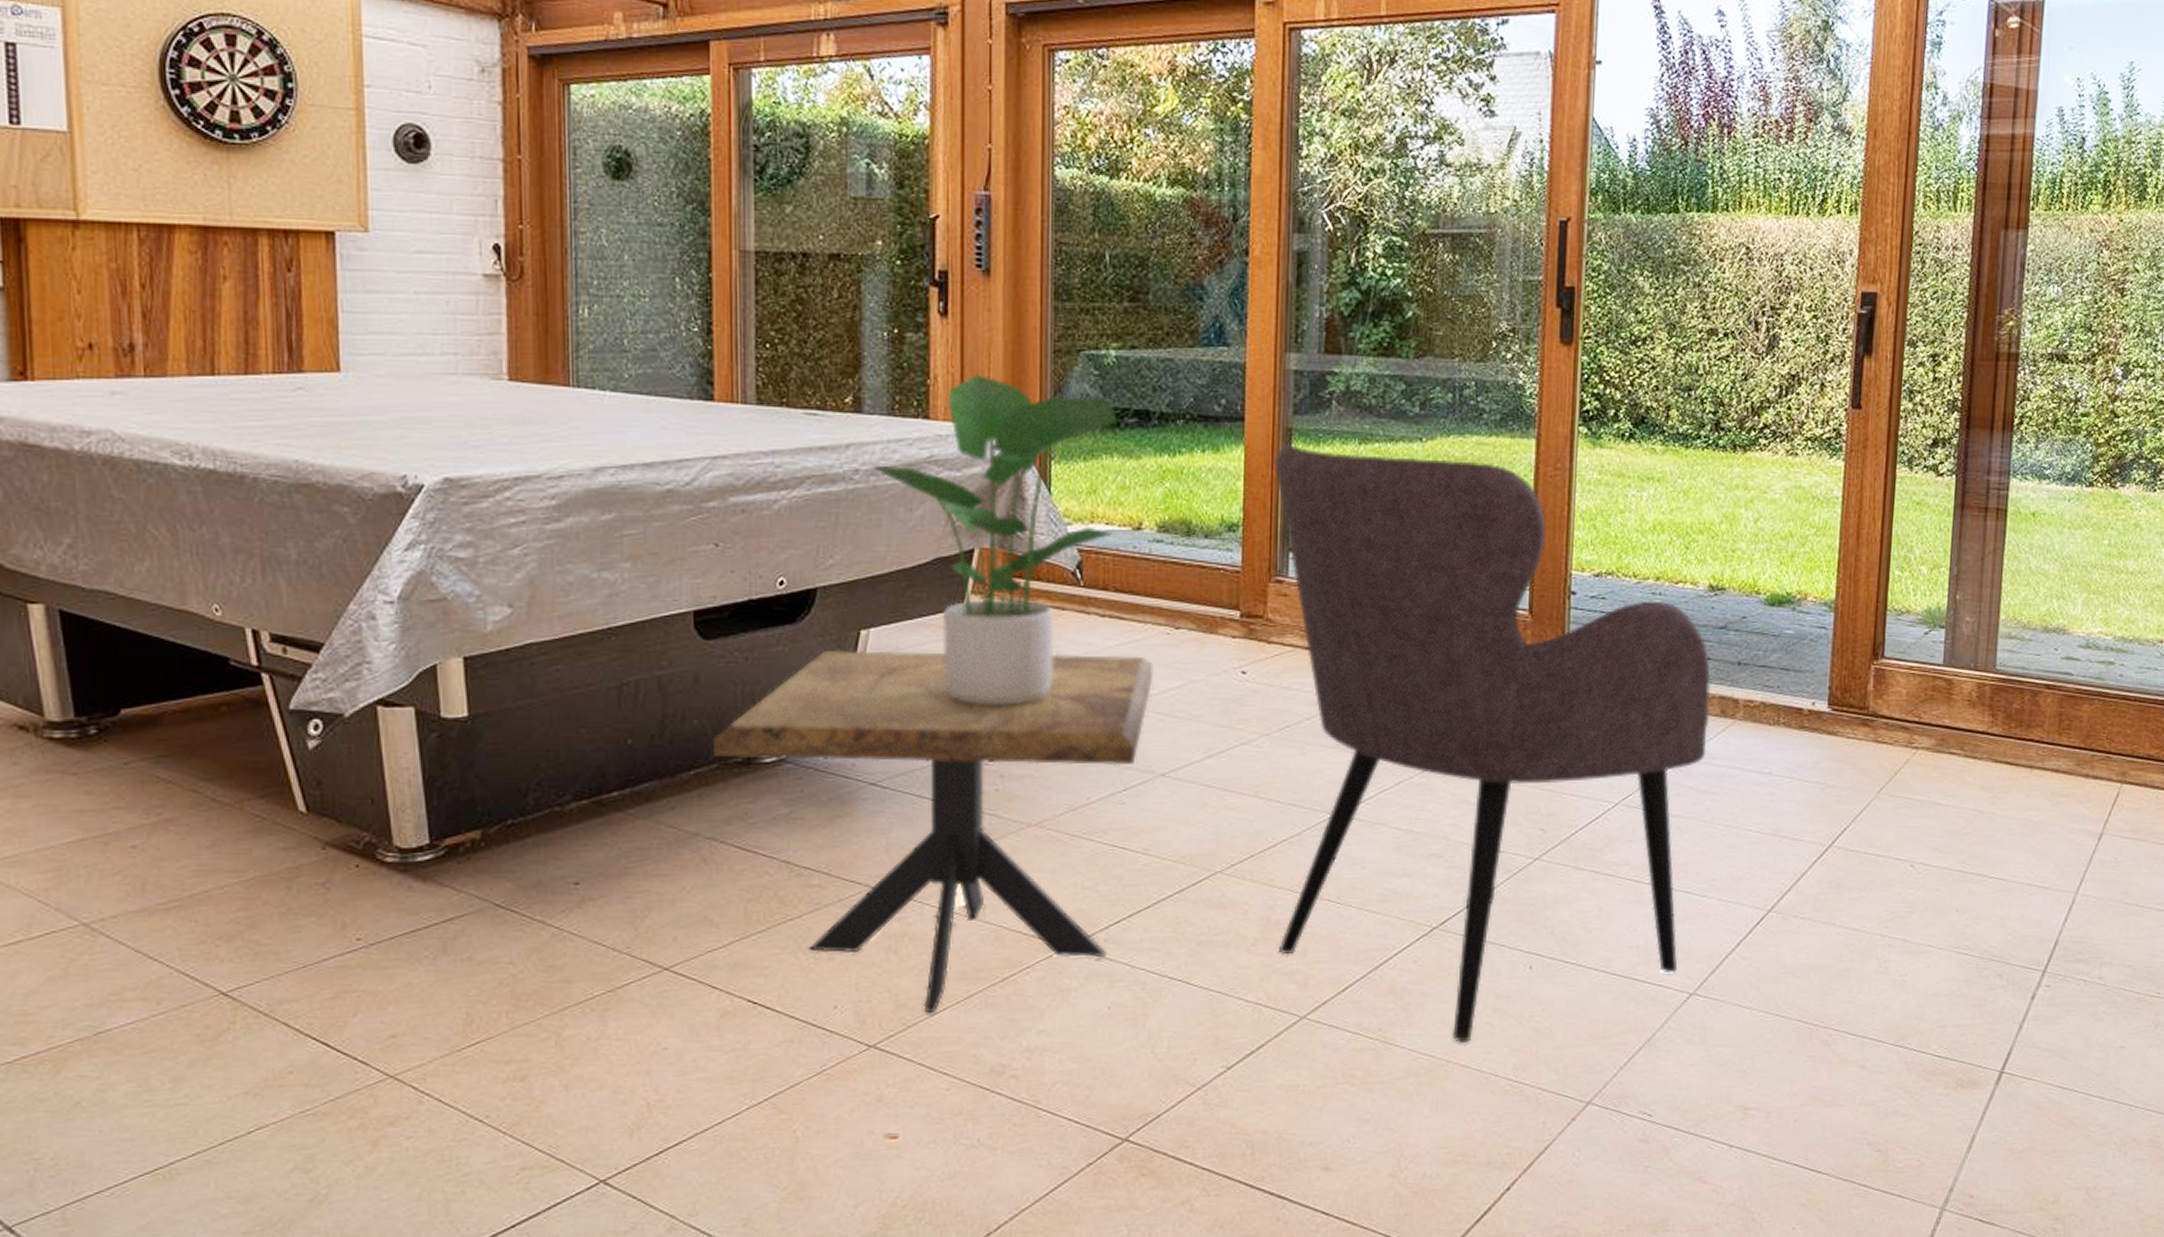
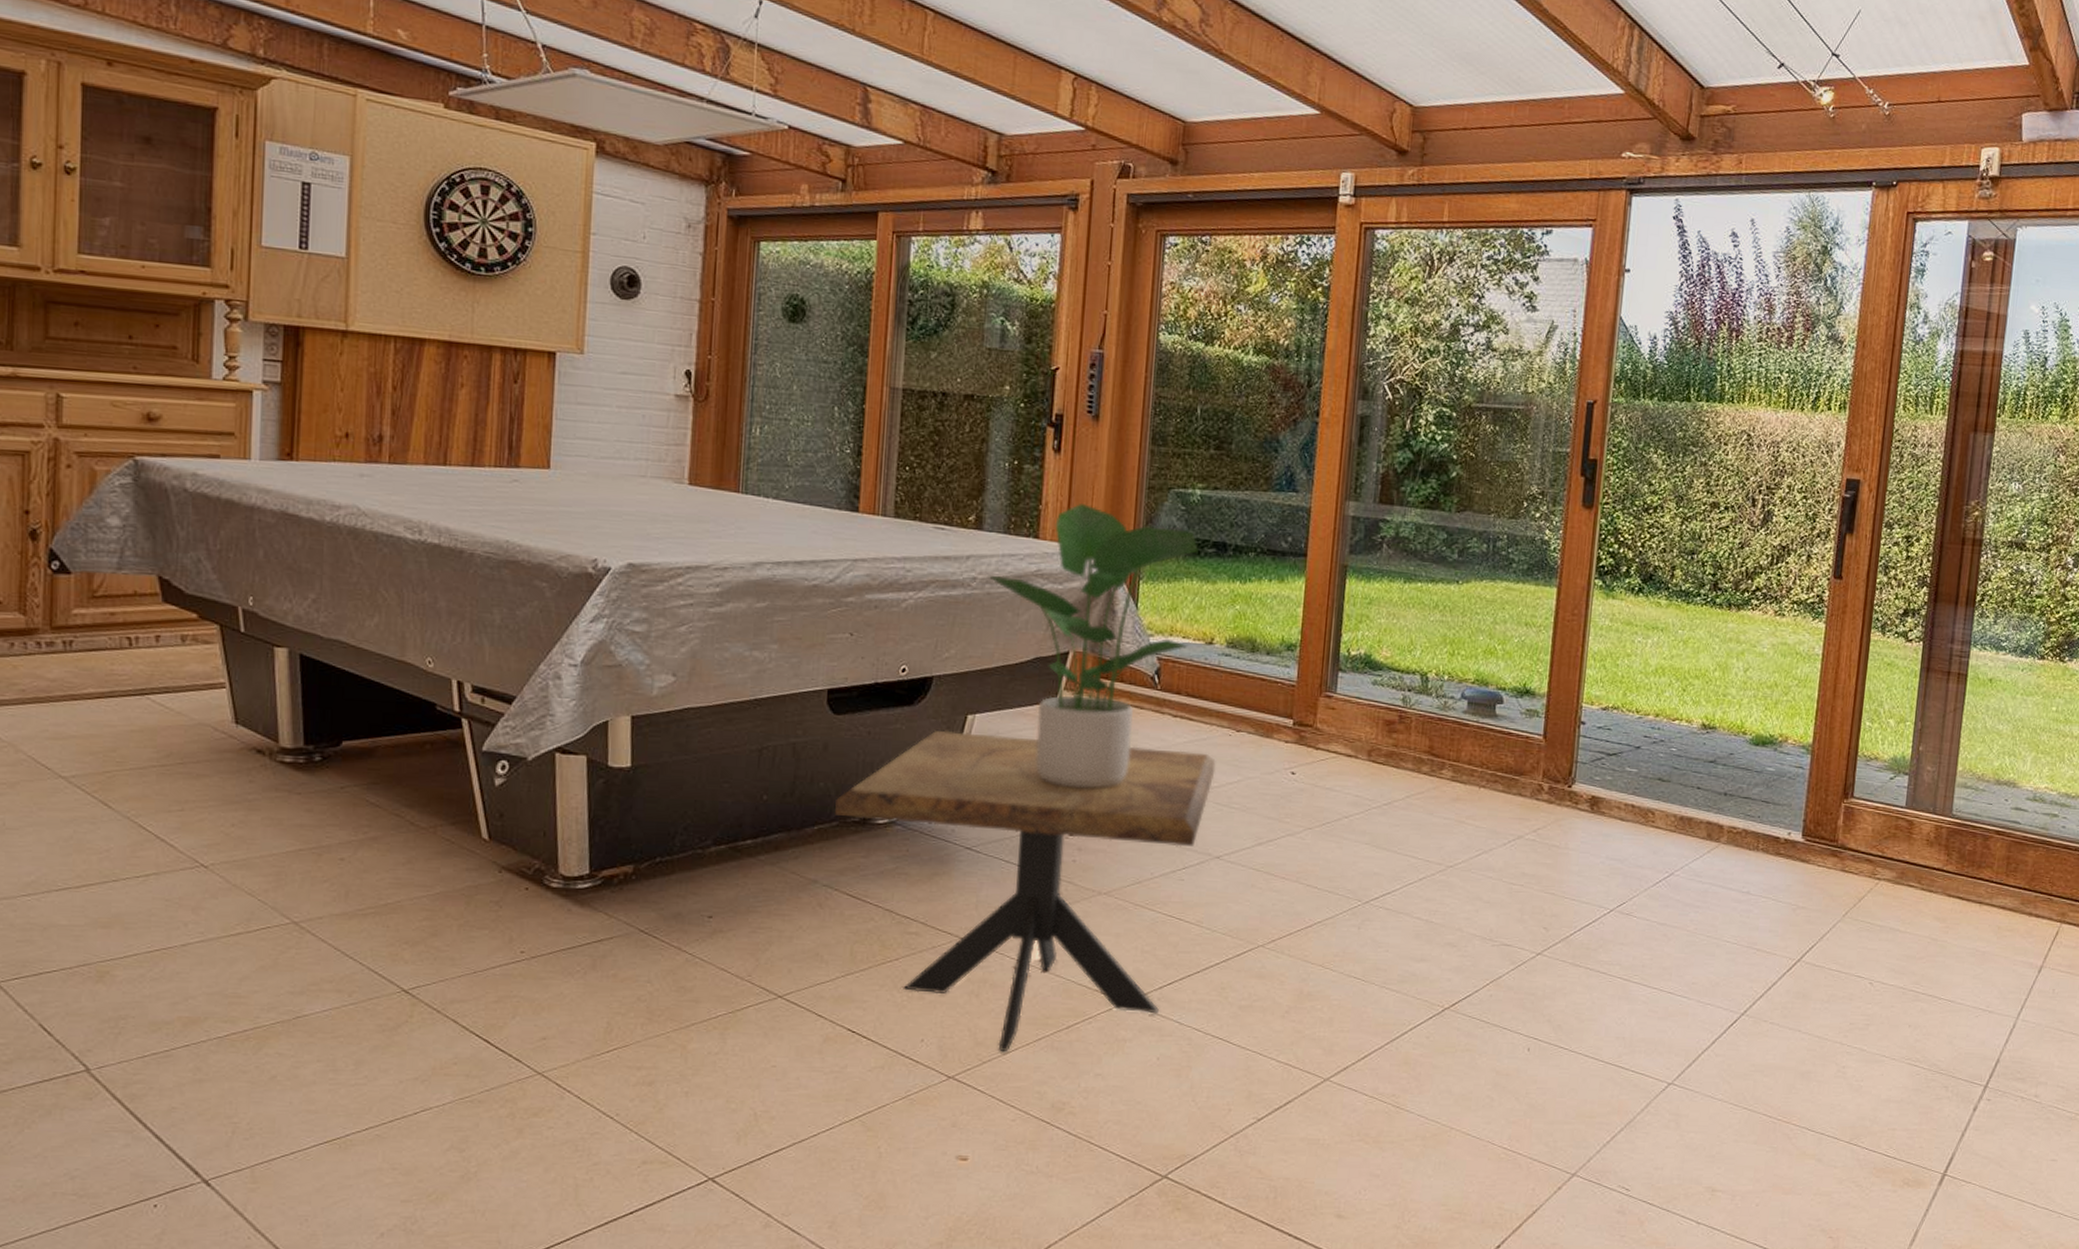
armchair: present [1275,444,1711,1043] -> none [1309,579,1700,1112]

